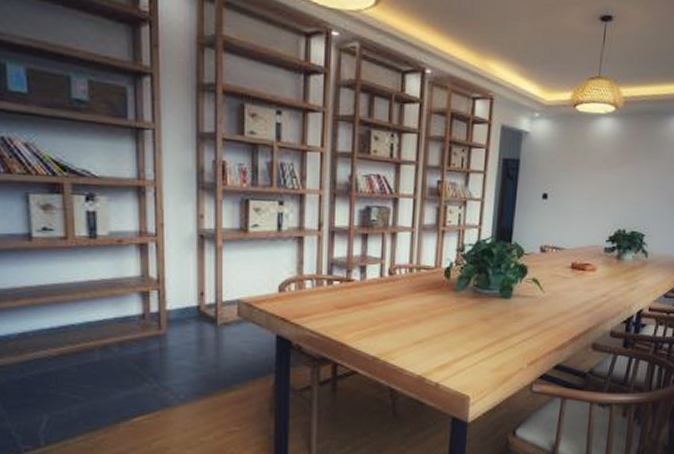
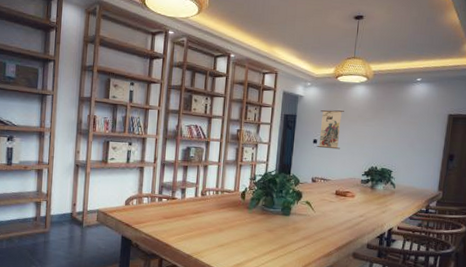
wall scroll: none [547,151,584,207] -> present [316,109,344,150]

